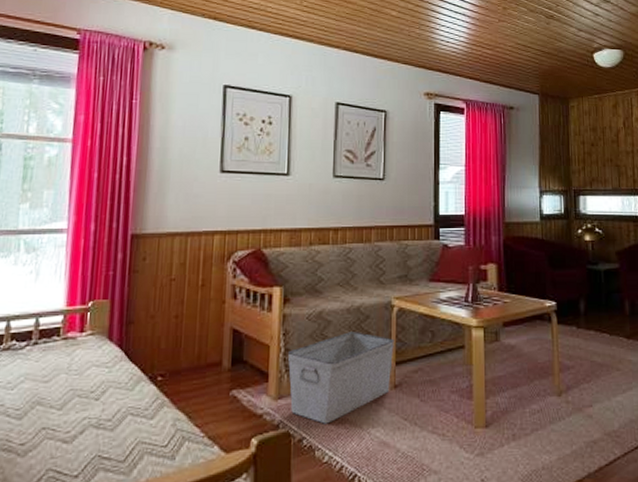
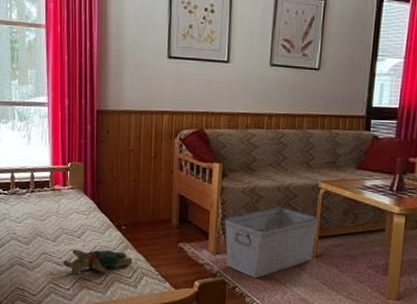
teddy bear: none [71,412,170,452] -> present [63,249,133,275]

